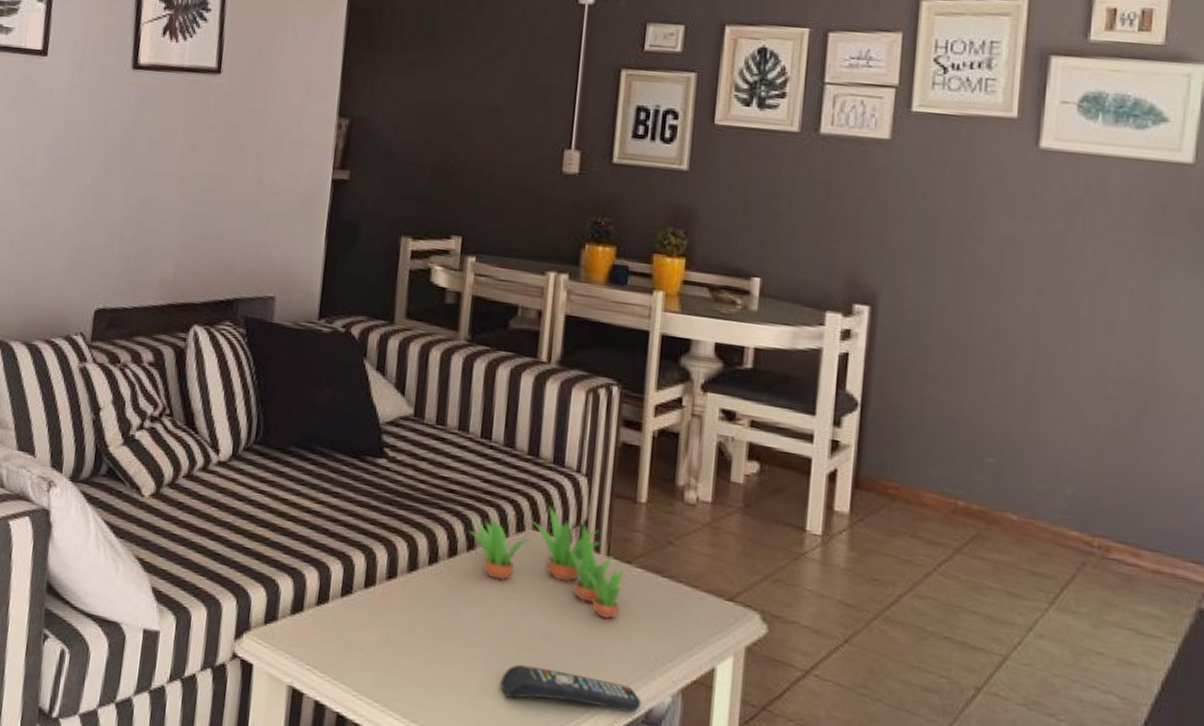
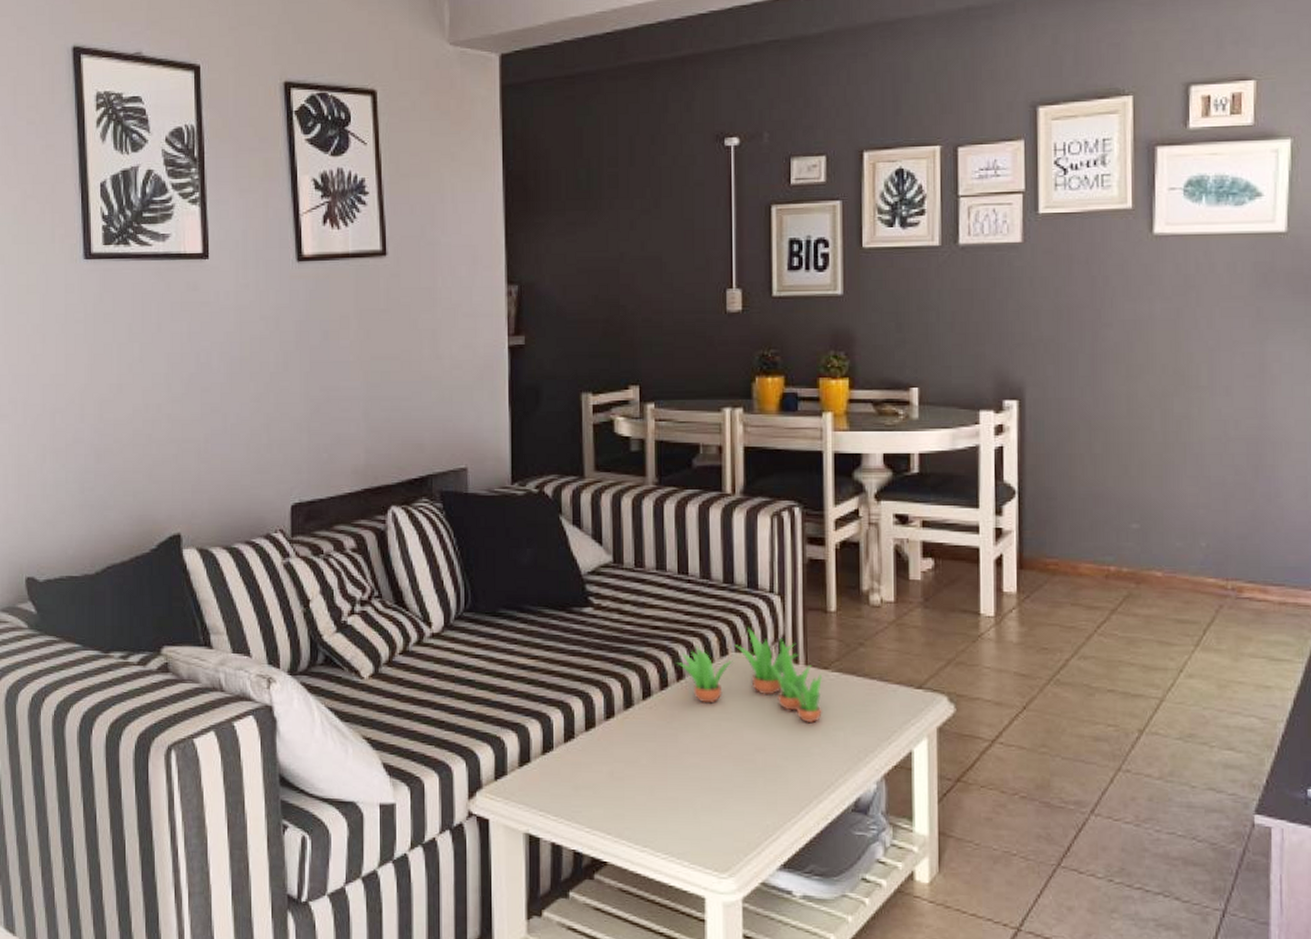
remote control: present [500,664,641,713] -> none [721,777,850,810]

